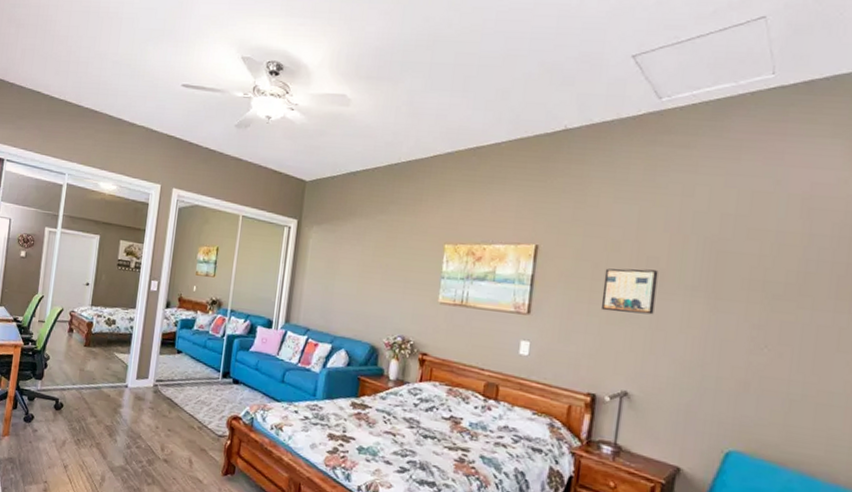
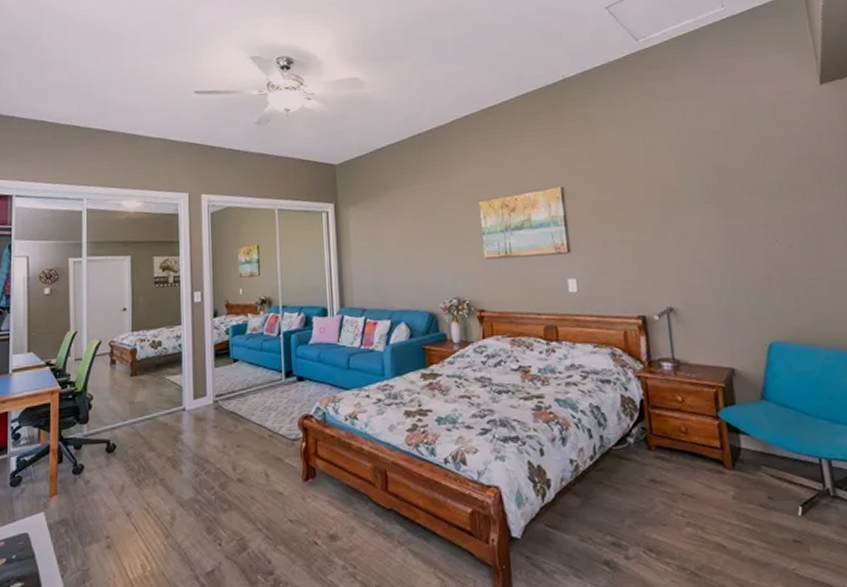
wall art: present [600,268,659,315] -> none [626,191,677,236]

